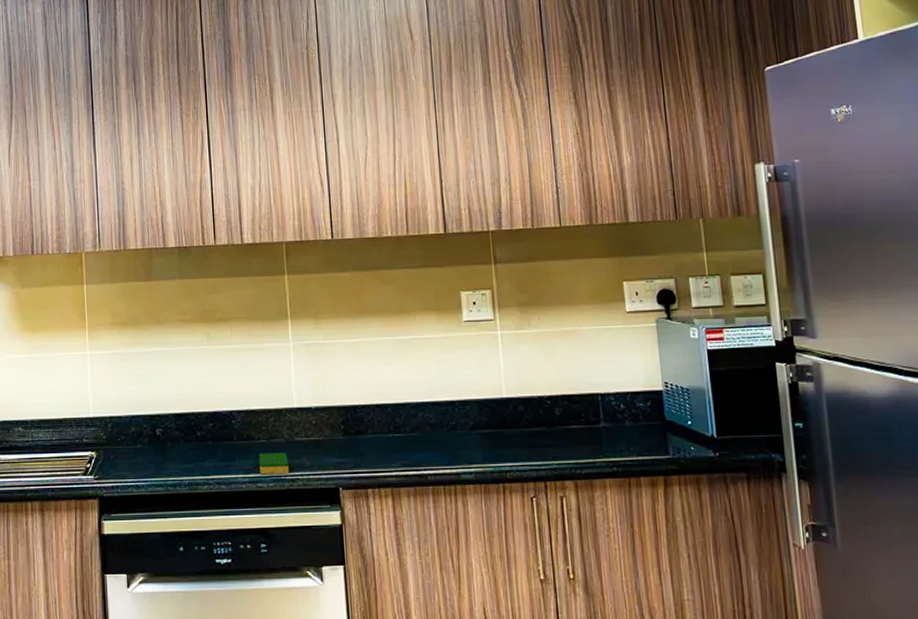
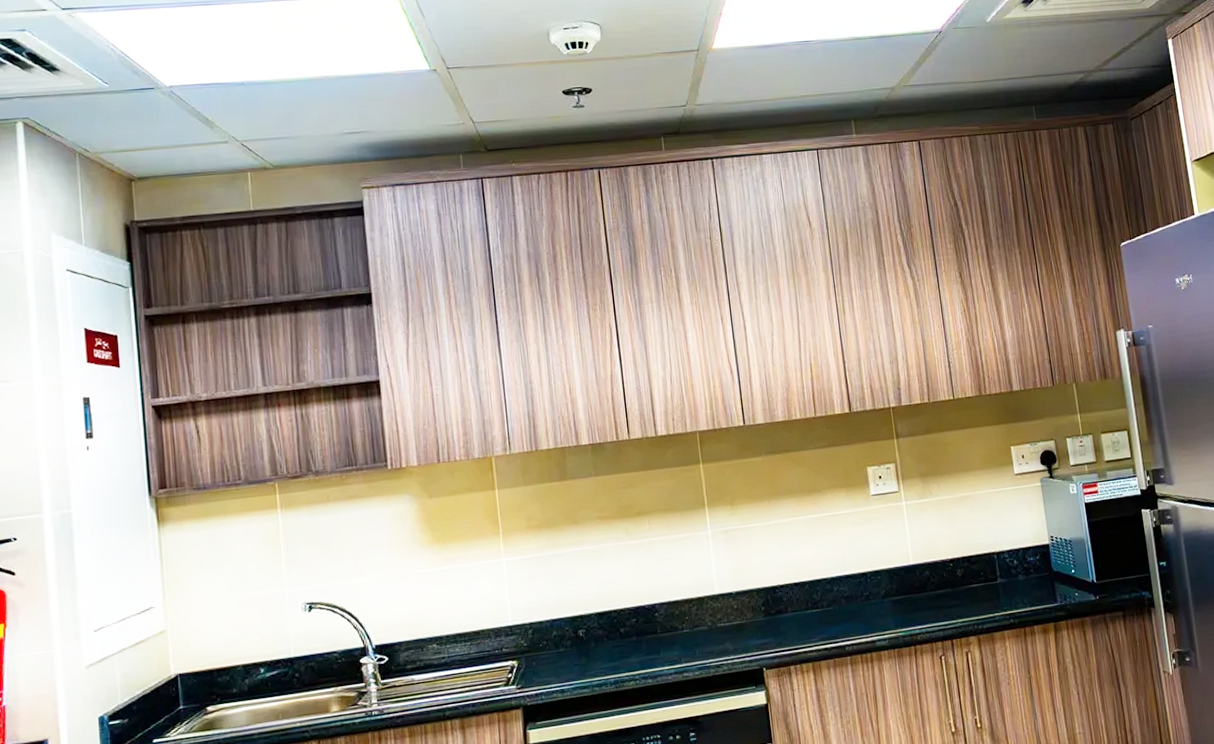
dish sponge: present [259,453,289,475] -> none [683,640,714,665]

